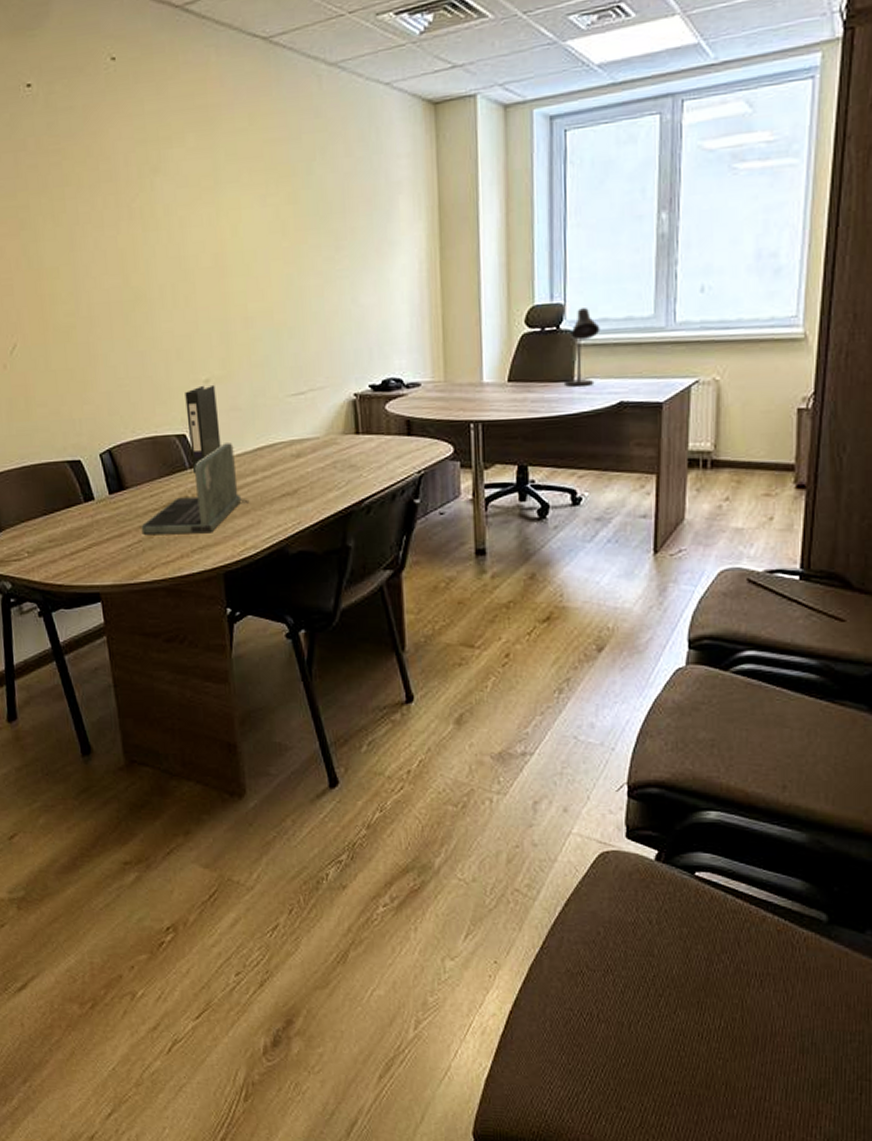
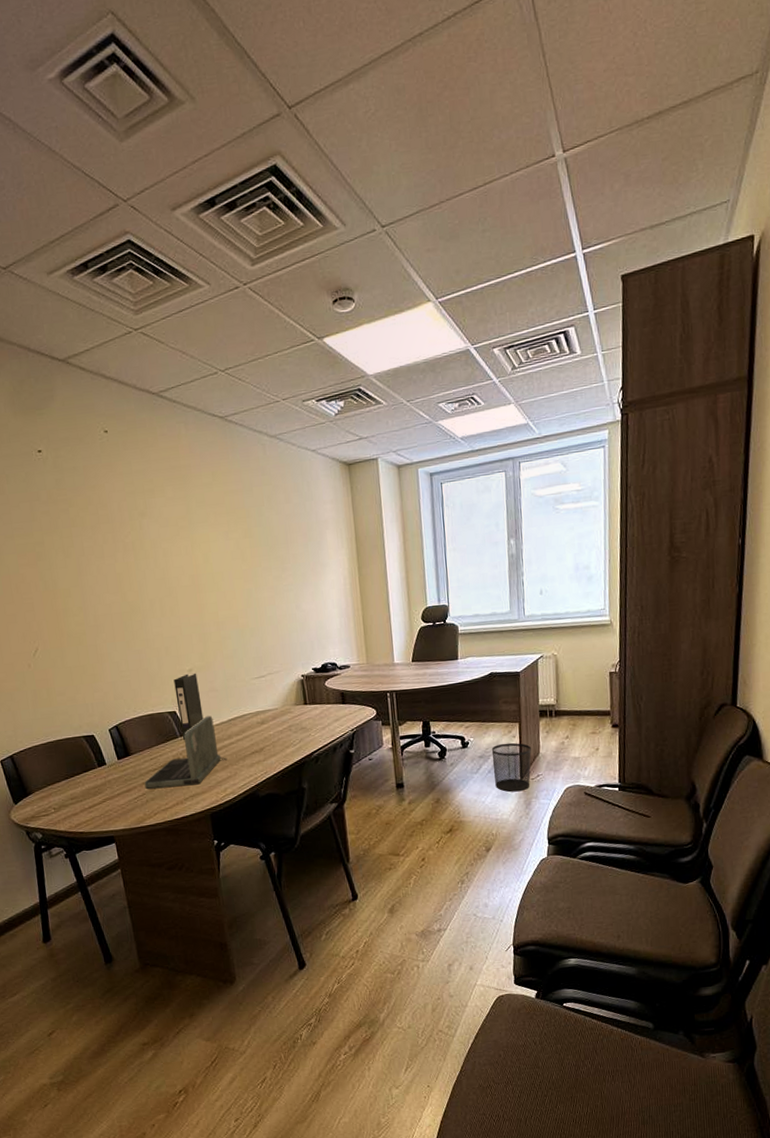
desk lamp: present [563,308,600,388] -> none [451,607,474,664]
waste bin: none [614,502,672,572] -> present [491,742,531,792]

